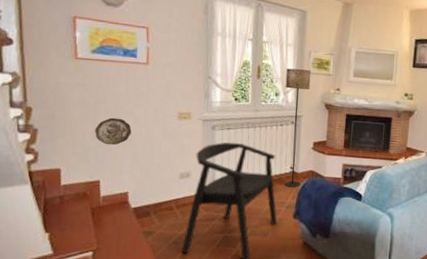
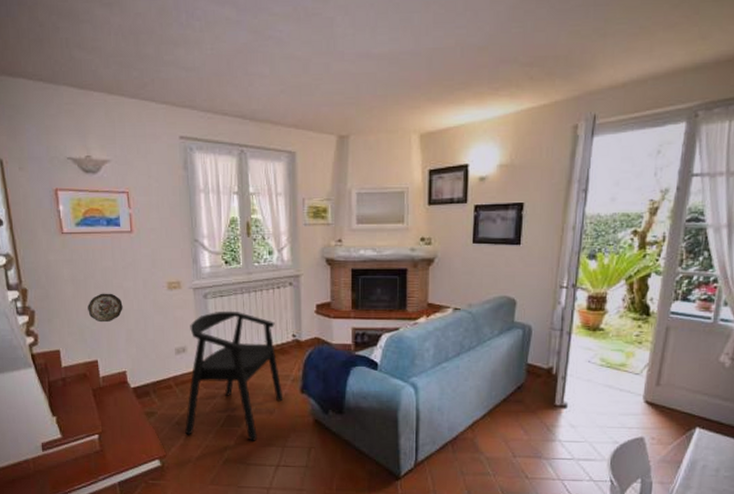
floor lamp: present [285,68,311,188] -> none [278,221,307,359]

